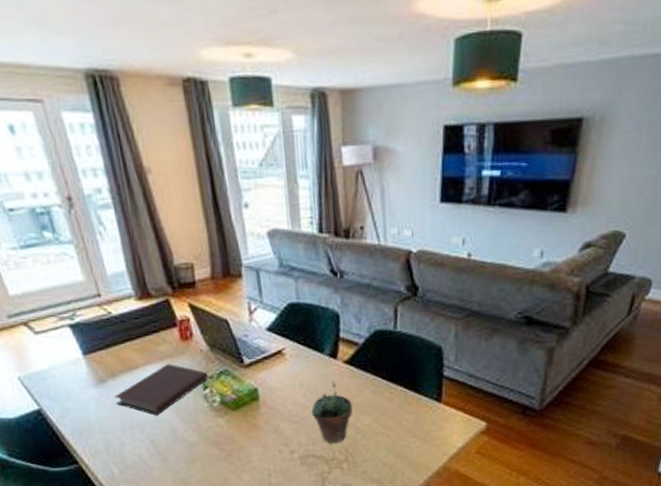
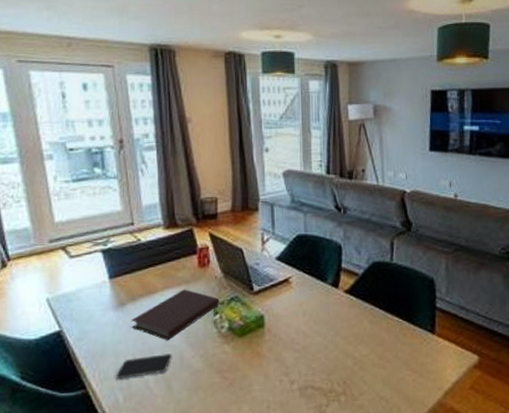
smartphone: none [107,428,164,454] -> present [116,354,172,380]
succulent plant: present [311,381,353,444] -> none [313,310,352,375]

